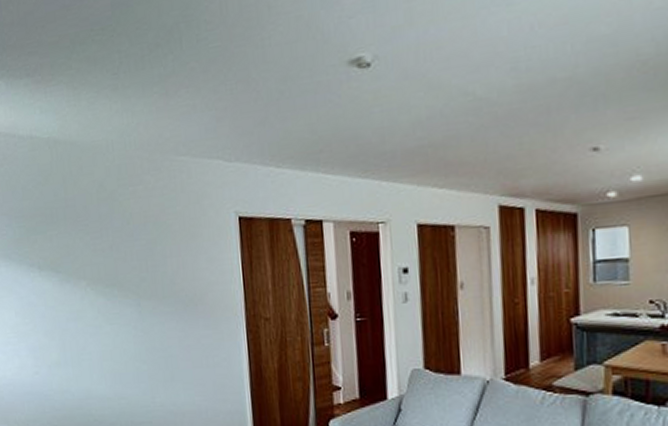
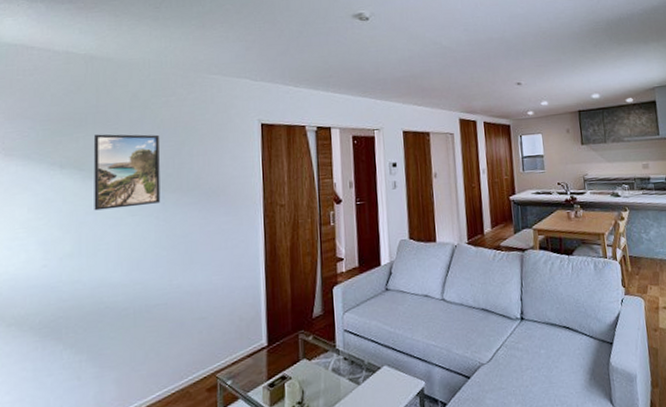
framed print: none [65,231,137,317] -> present [93,134,161,211]

